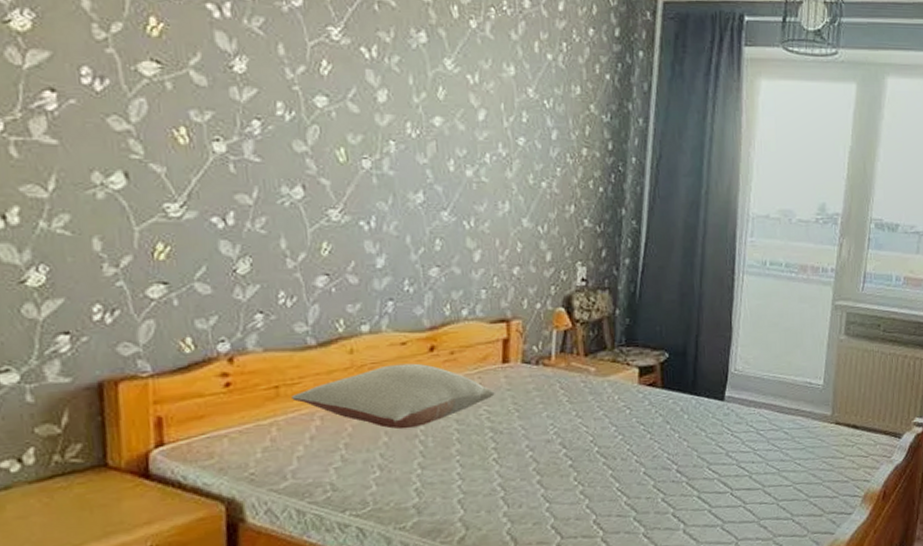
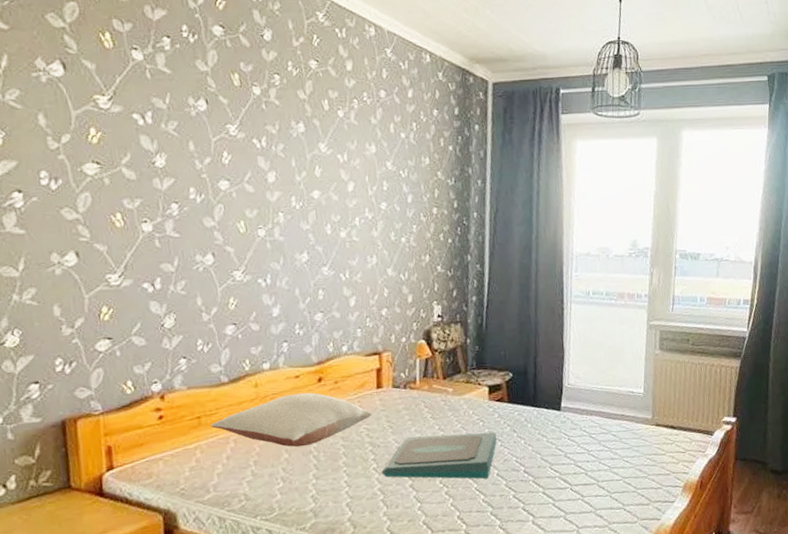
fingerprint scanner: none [503,422,647,477] -> present [381,432,498,479]

